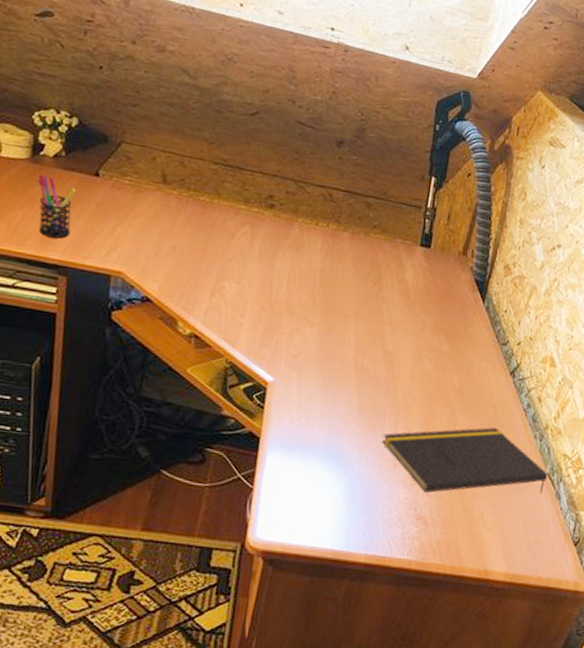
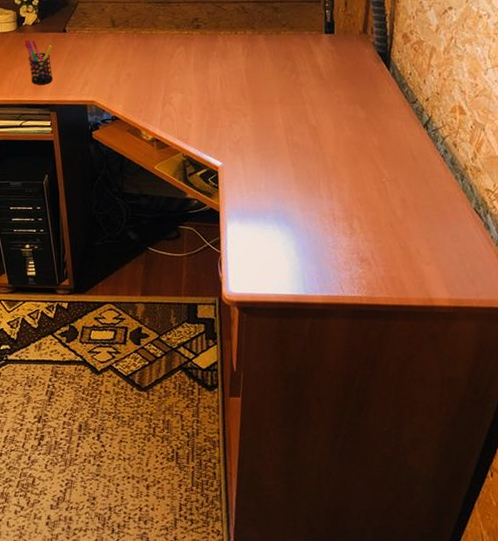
notepad: present [382,427,548,495] -> none [320,175,474,238]

